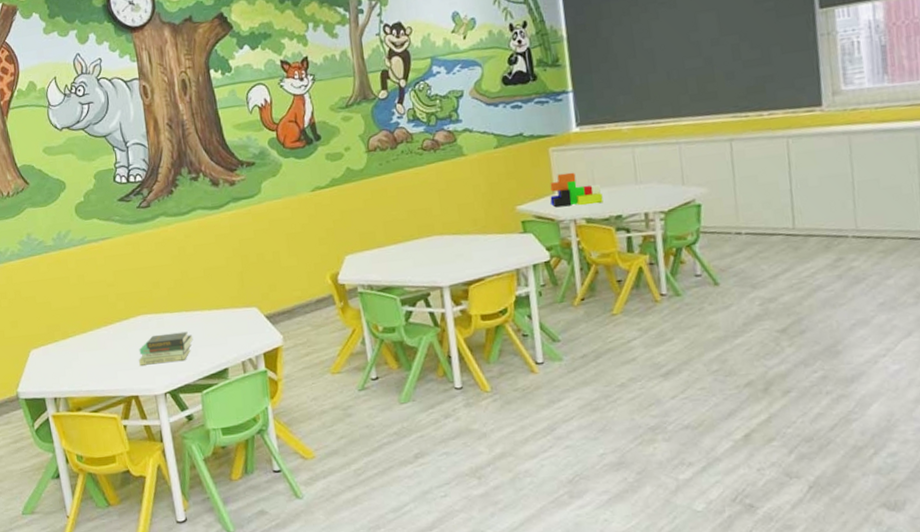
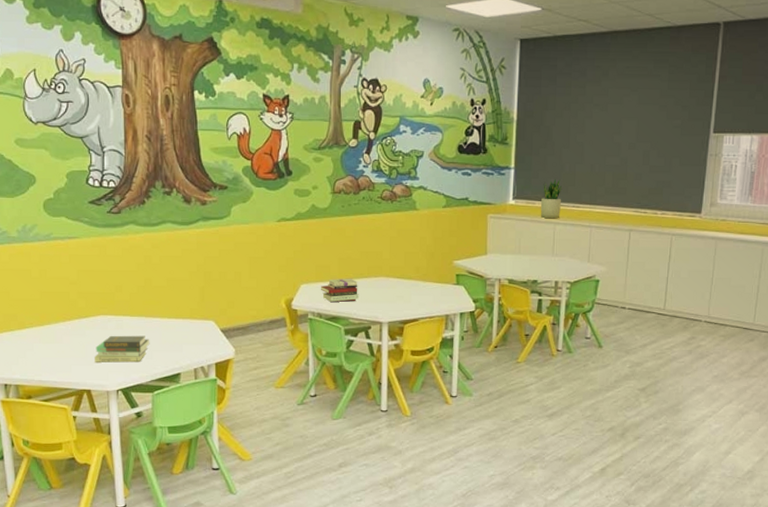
books: none [367,242,412,271] -> present [320,279,359,302]
toy blocks: present [550,172,603,208] -> none [482,238,525,267]
planter: none [611,95,638,143] -> present [541,179,562,219]

